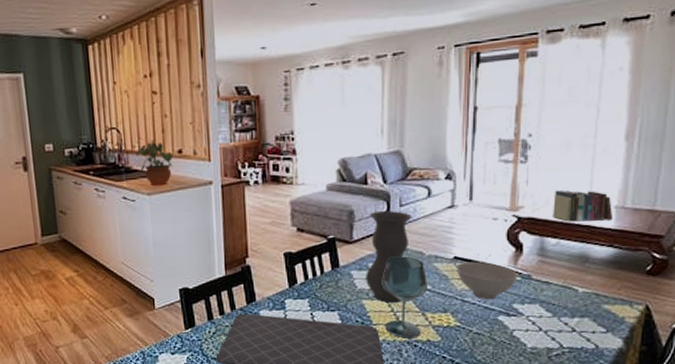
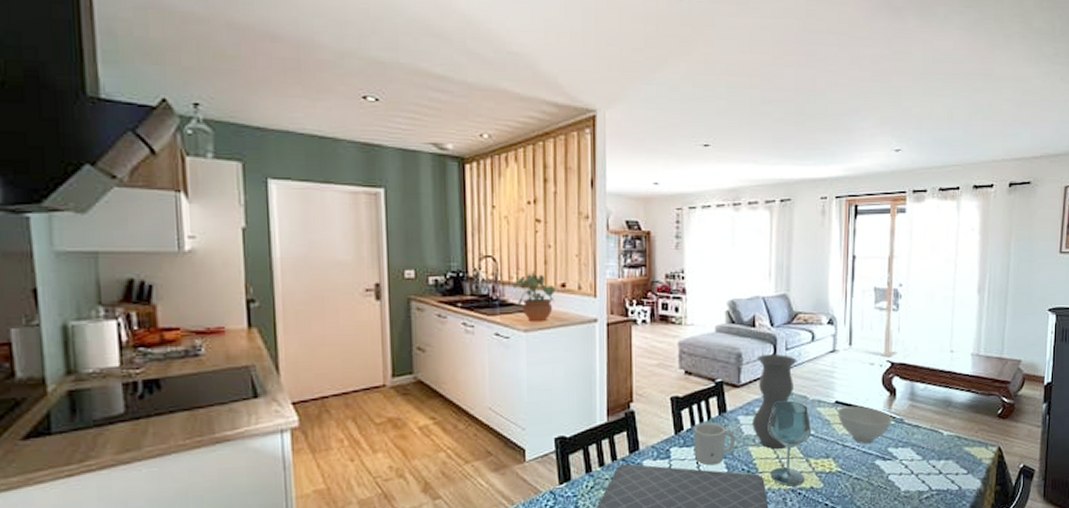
mug: none [307,277,348,317] -> present [694,423,735,466]
books: present [553,190,613,222] -> none [921,337,970,368]

